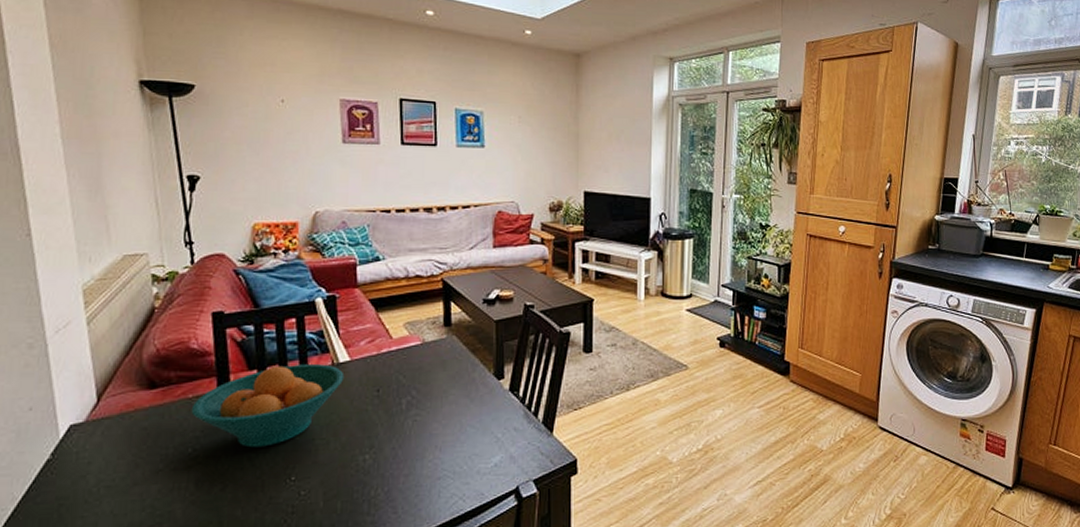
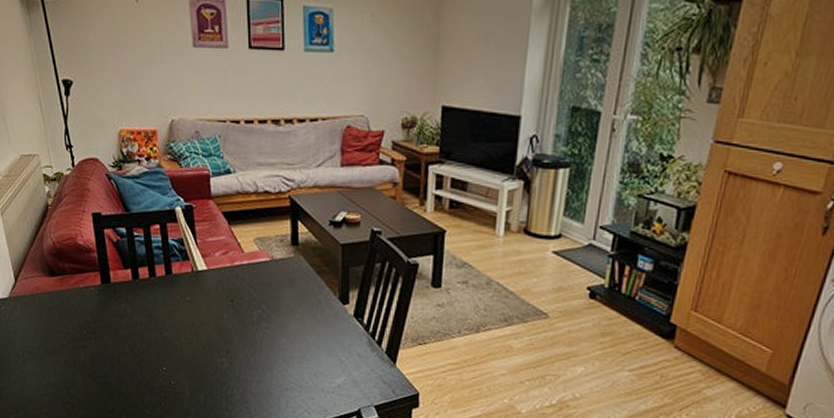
fruit bowl: present [191,363,345,448] -> none [83,267,203,338]

